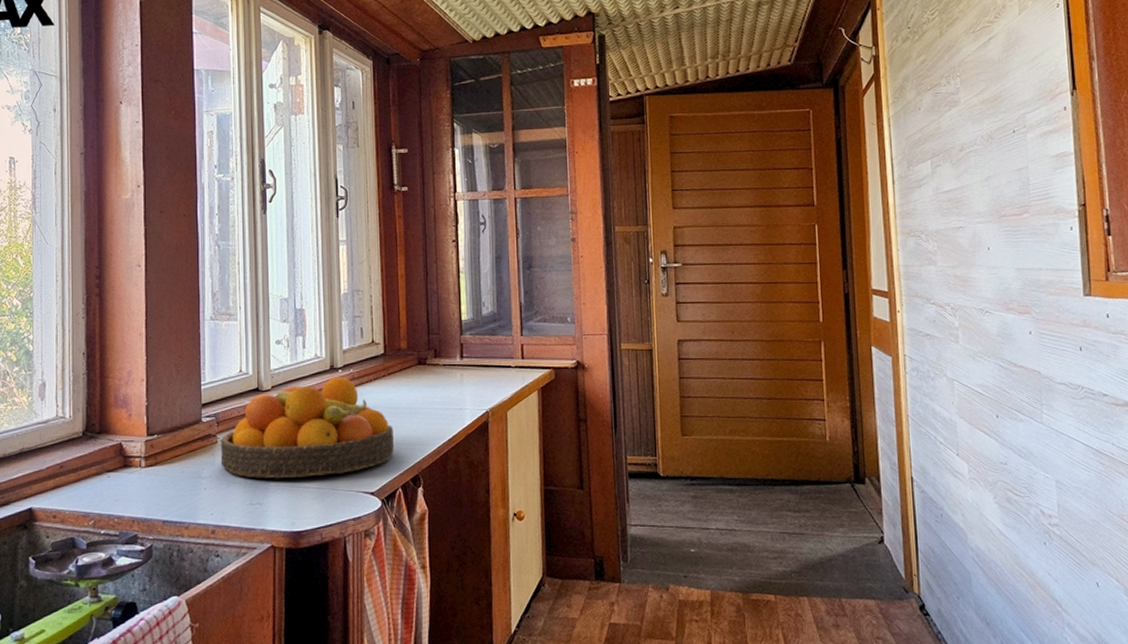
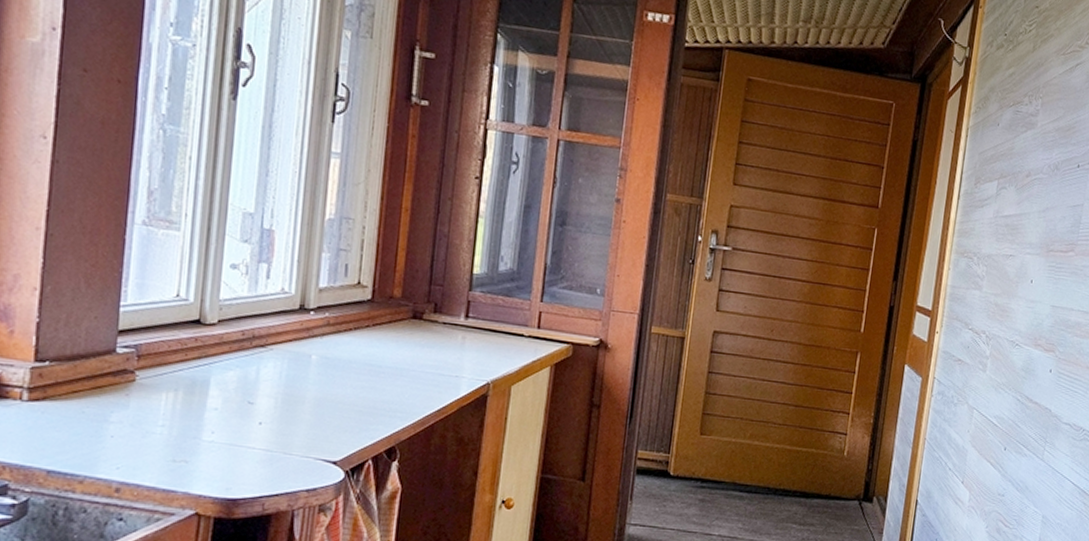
fruit bowl: present [220,377,394,478] -> none [137,319,371,436]

